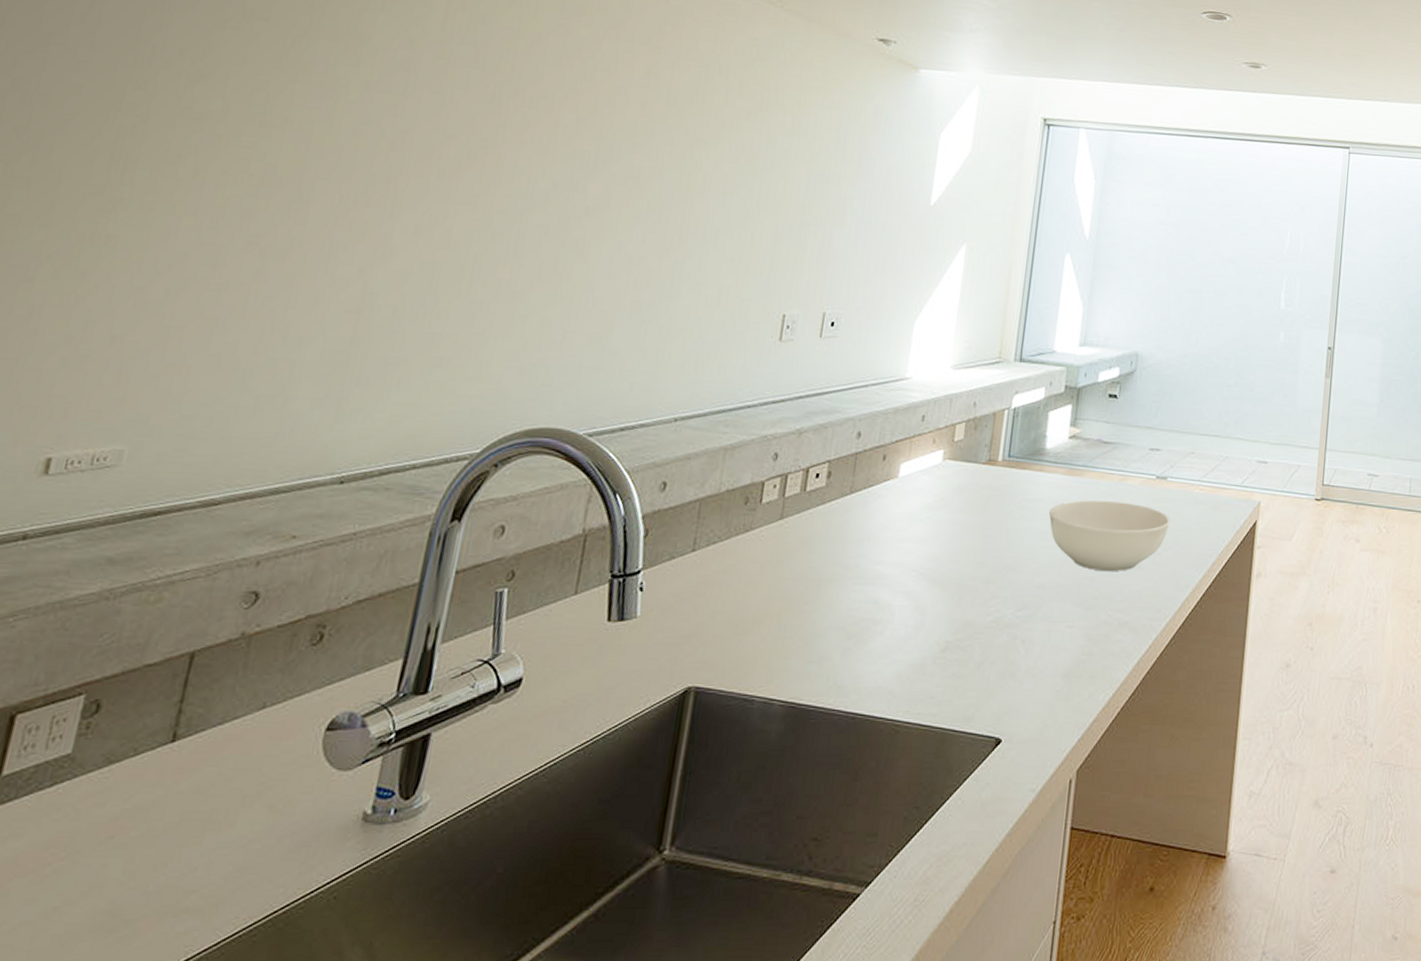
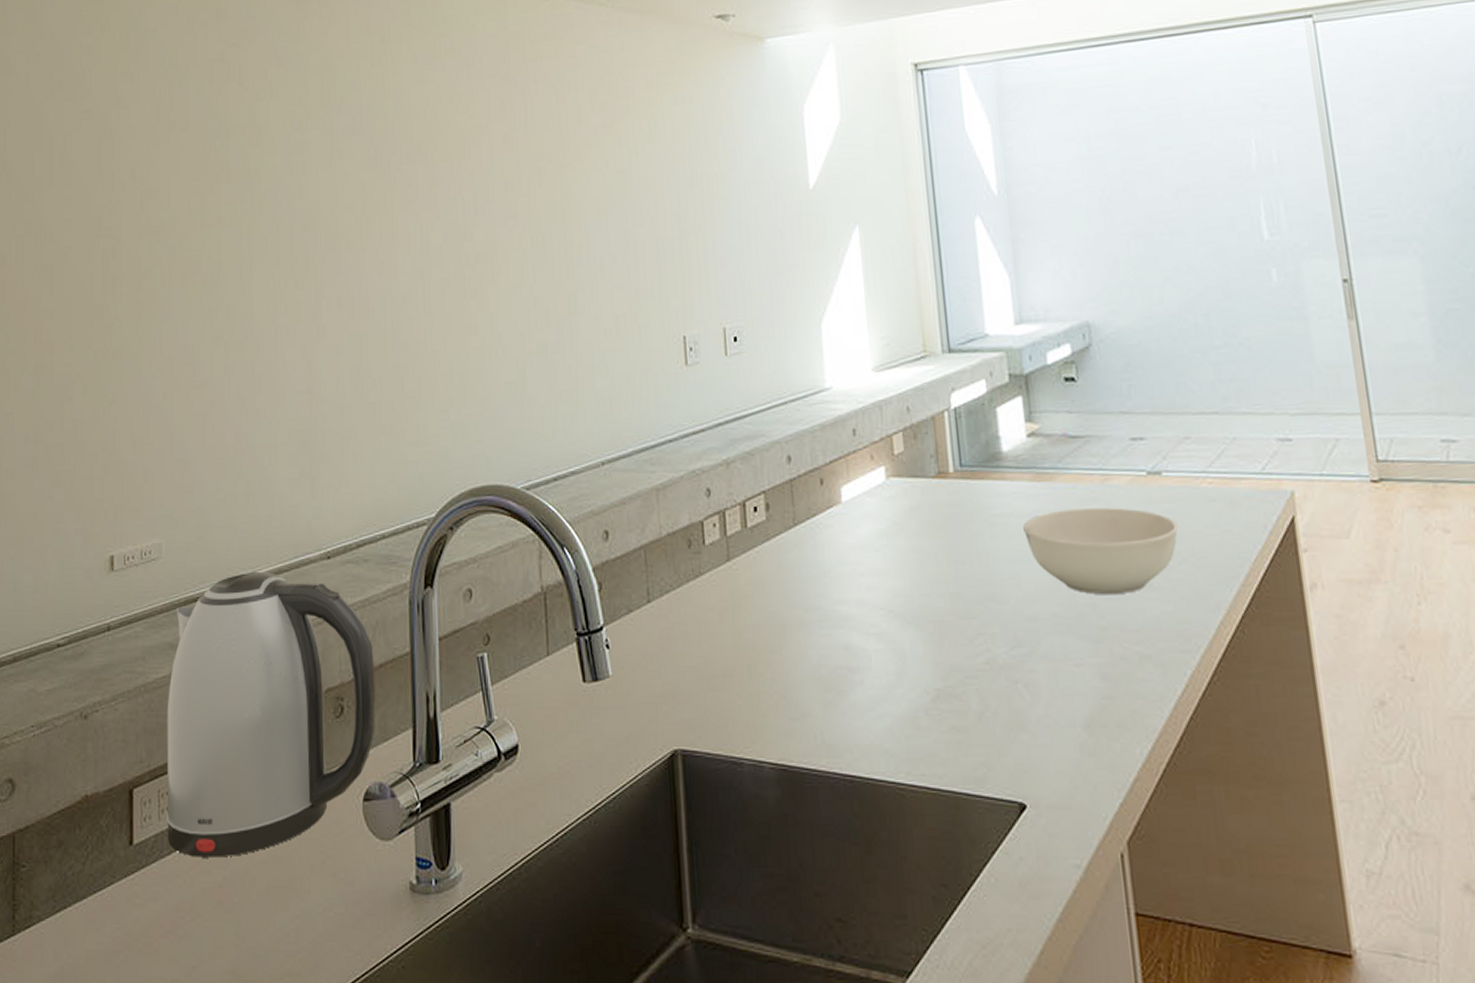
kettle: none [52,489,375,789] -> present [165,571,376,858]

